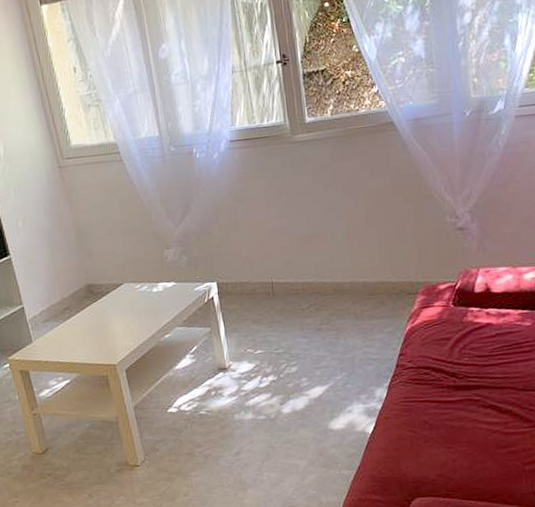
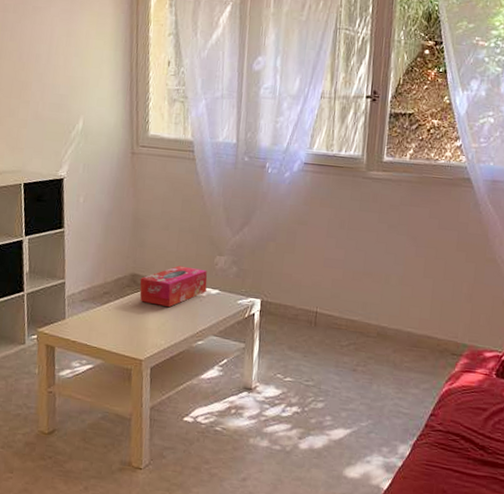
tissue box: none [96,265,162,310] -> present [139,265,208,308]

